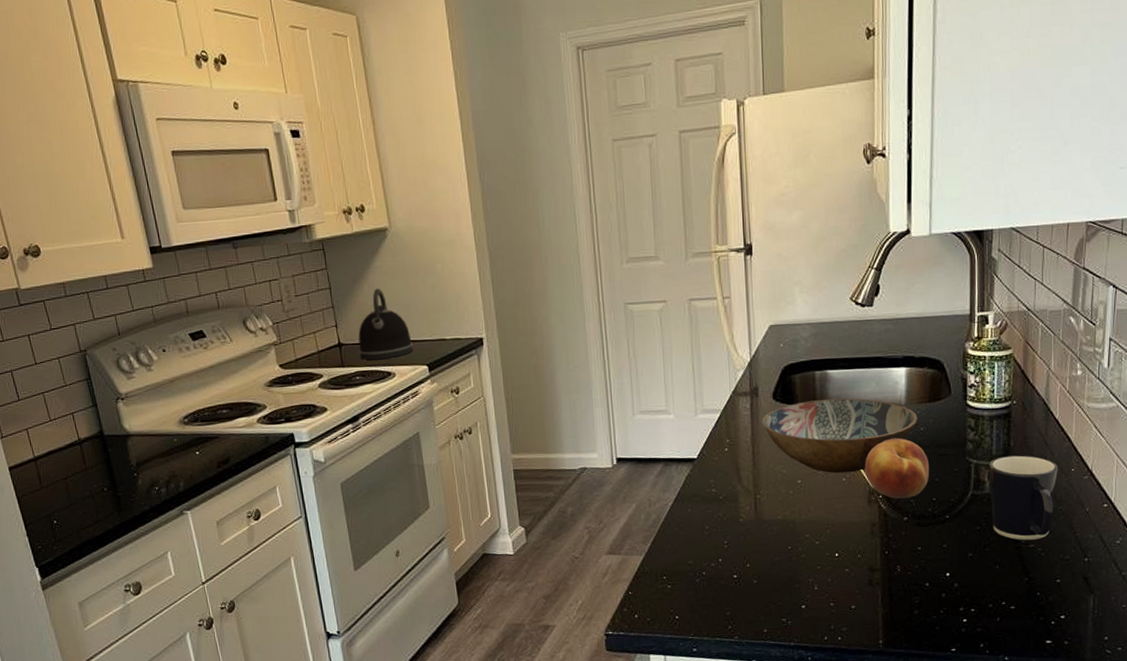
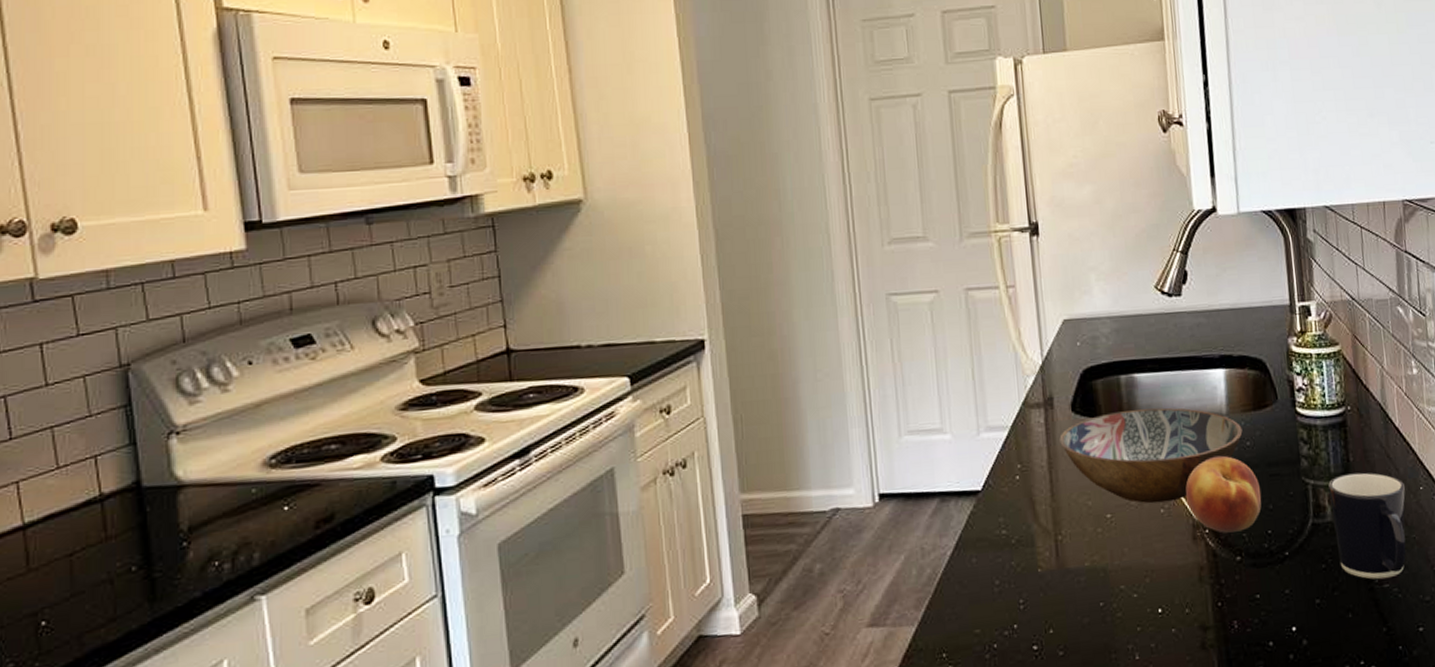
kettle: present [358,288,414,360] -> none [534,276,611,371]

